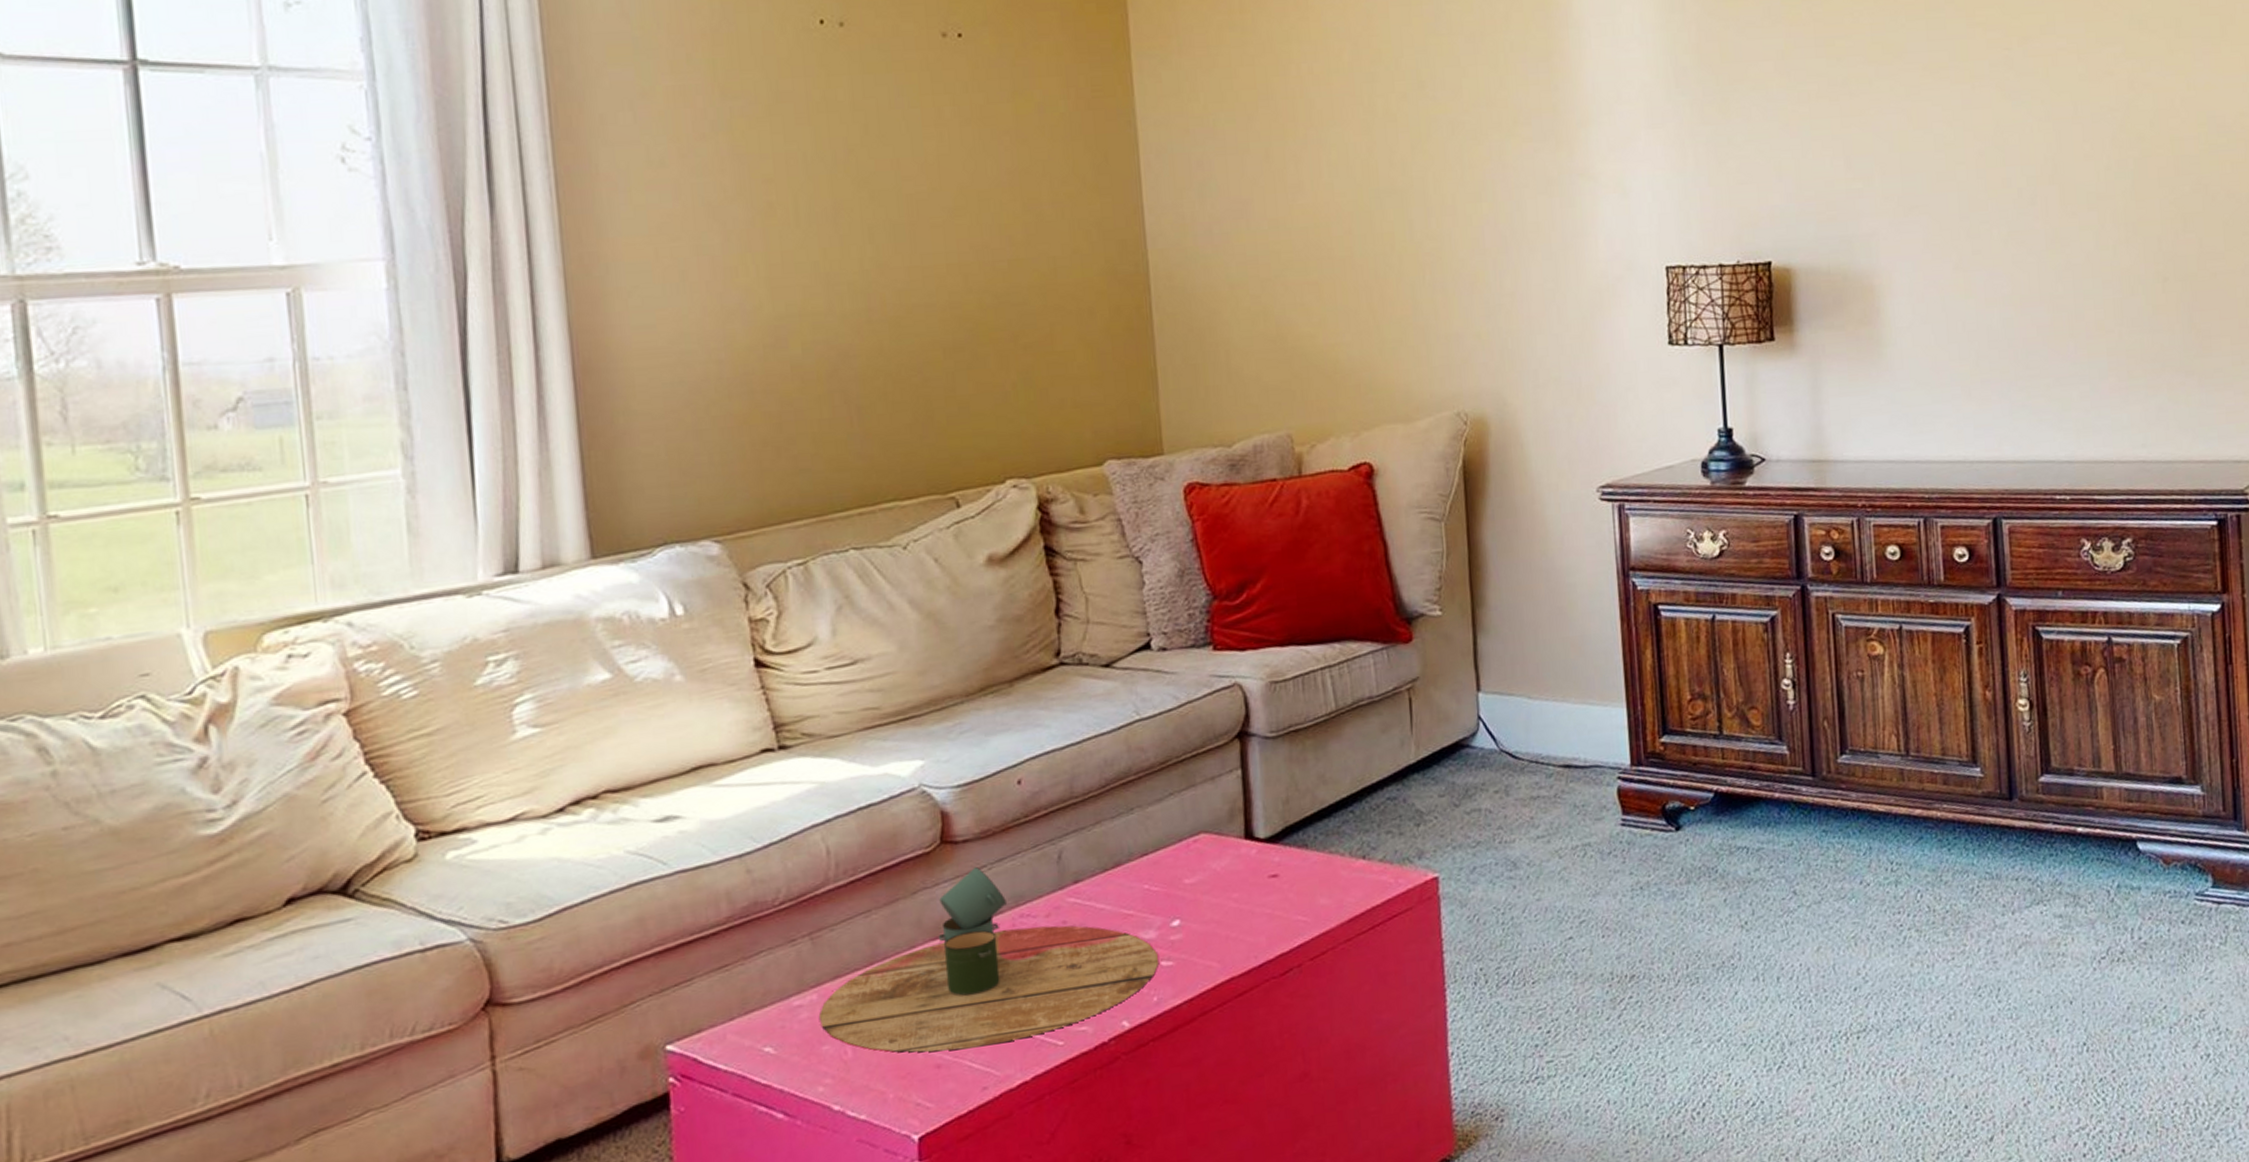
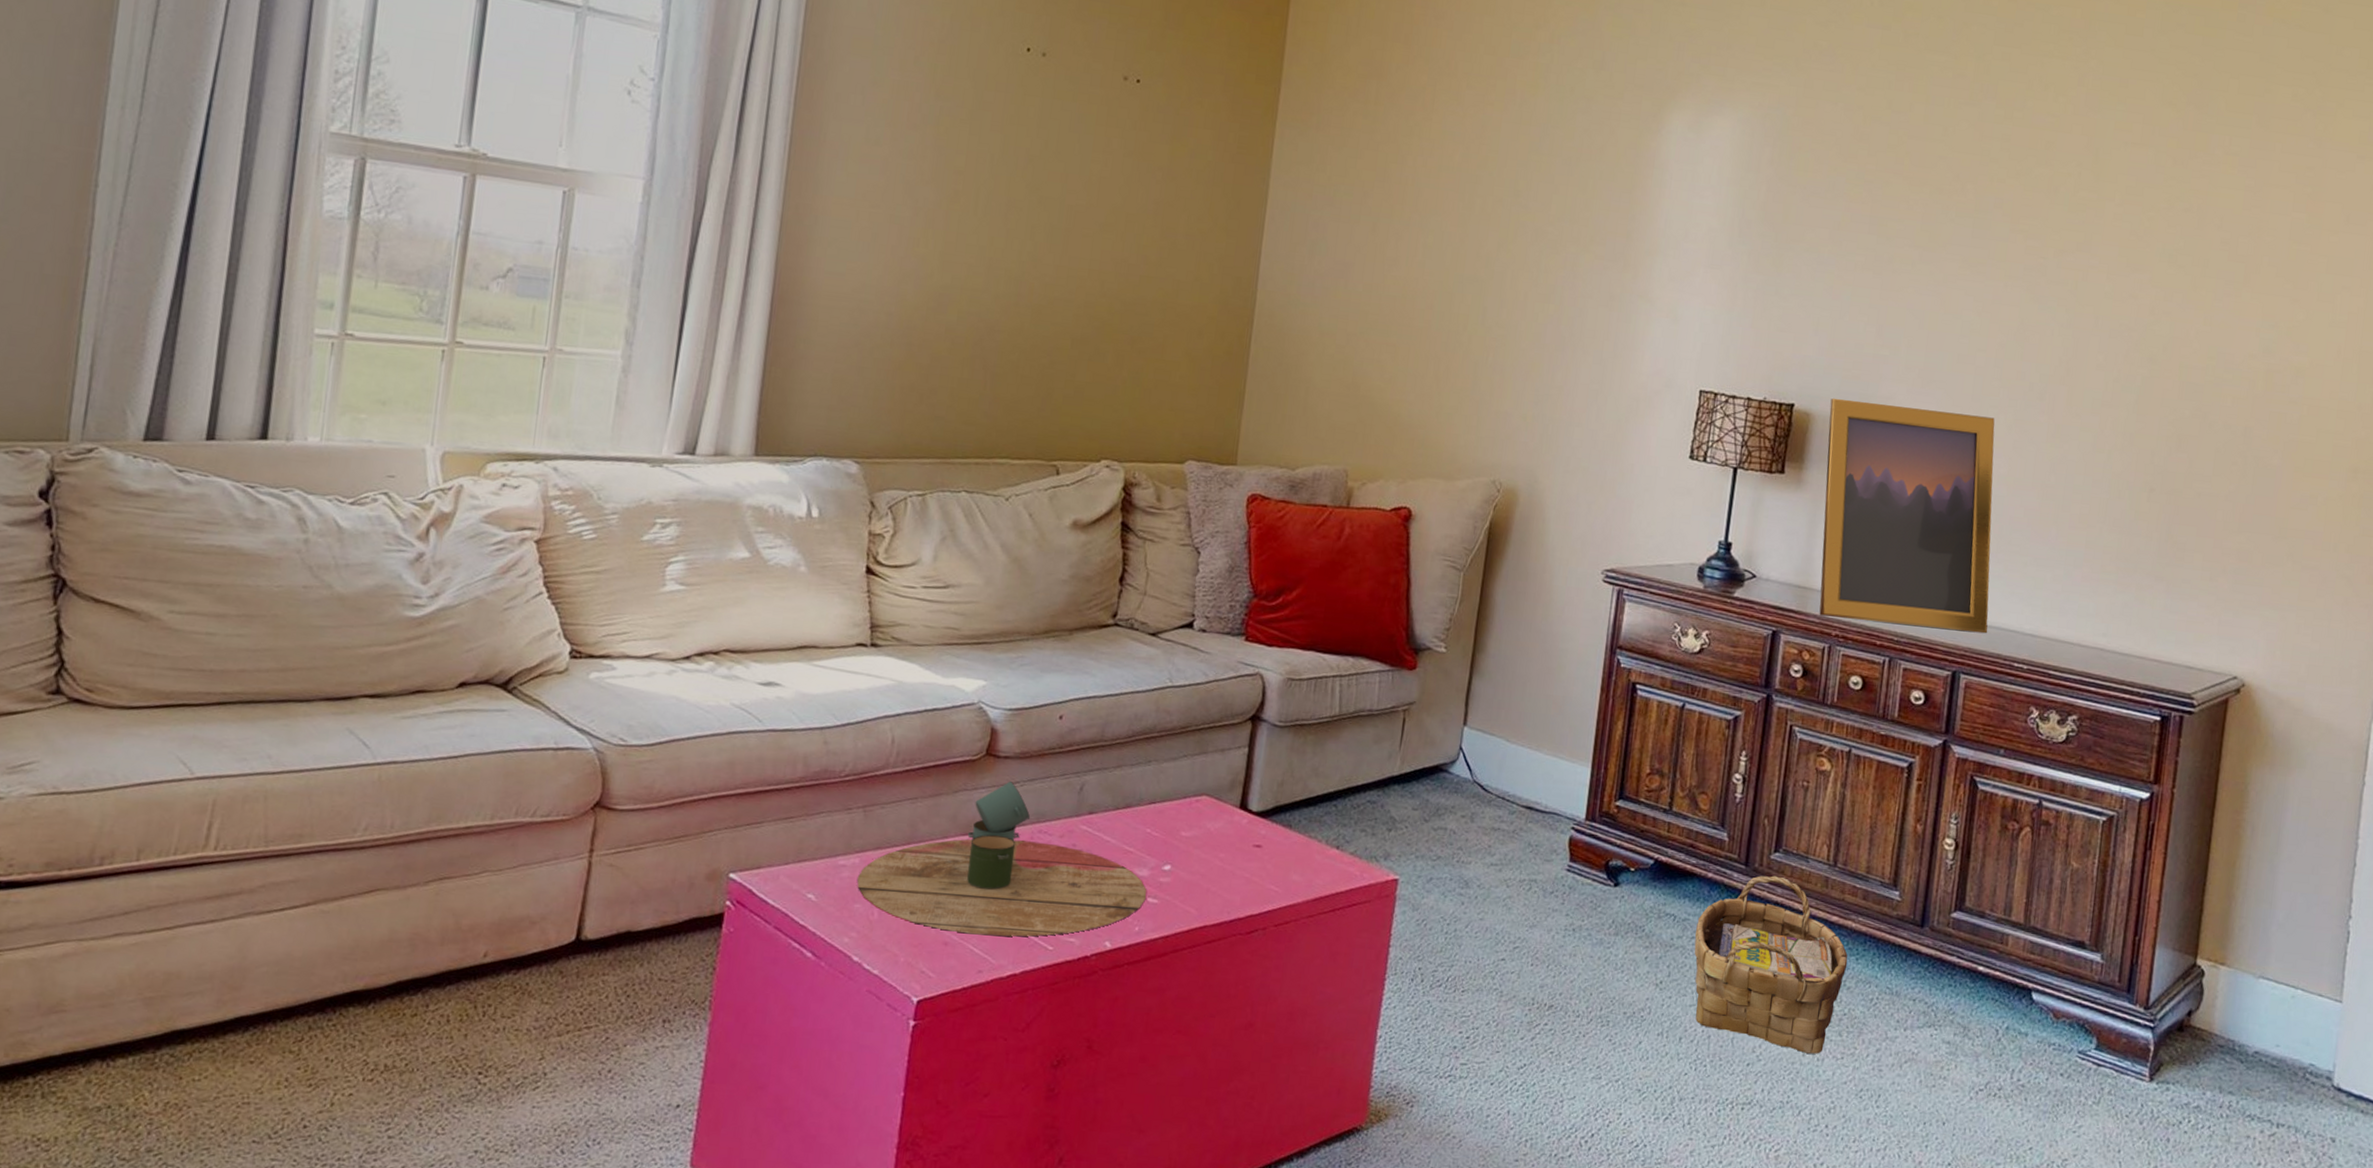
woven basket: none [1772,780,1940,963] -> present [1694,875,1848,1054]
picture frame: none [1809,234,2022,488] -> present [1819,398,1995,634]

